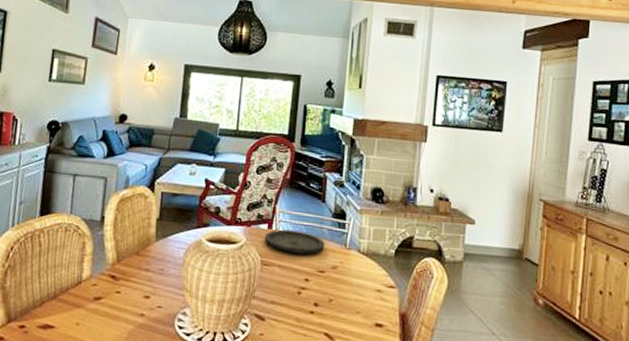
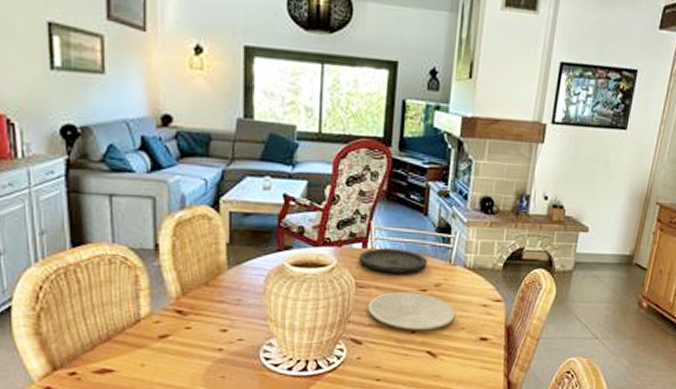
plate: none [271,271,351,312] -> present [368,292,455,331]

